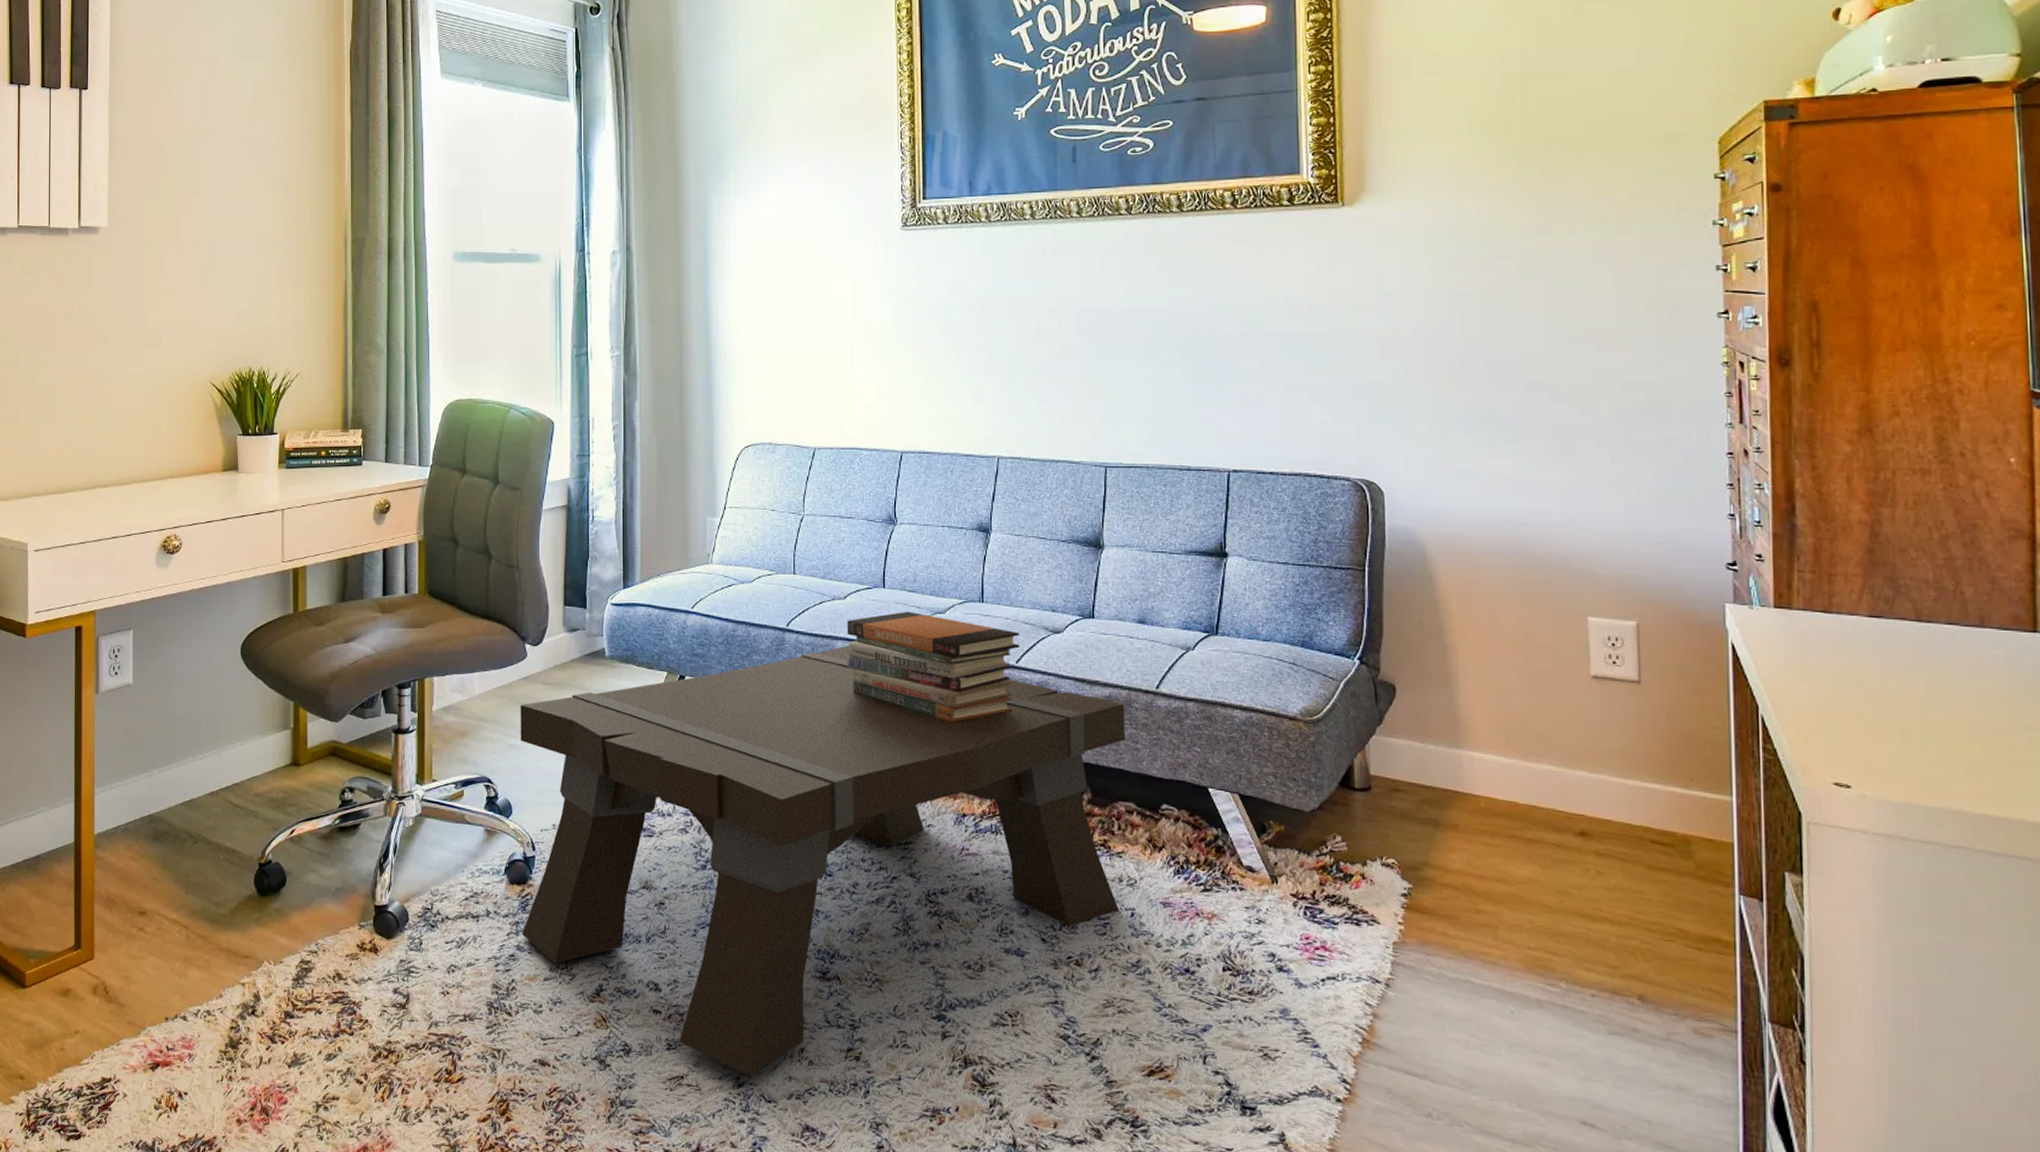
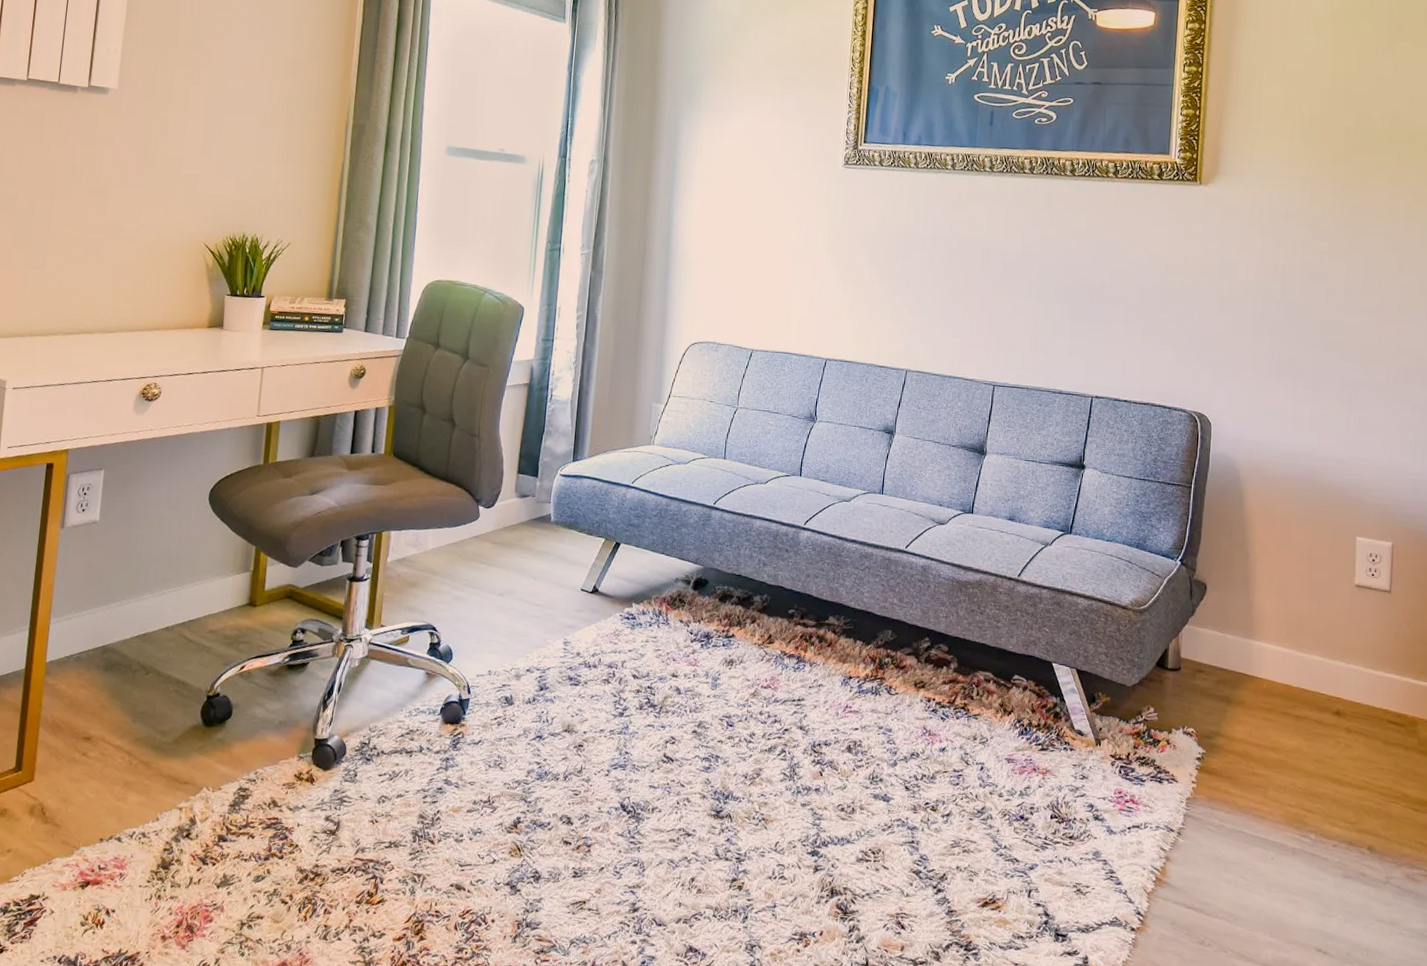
coffee table: present [520,645,1126,1076] -> none [451,524,992,902]
book stack: present [847,611,1020,723] -> none [763,497,911,597]

